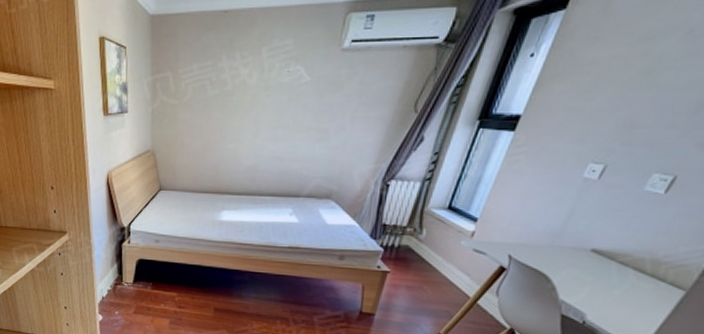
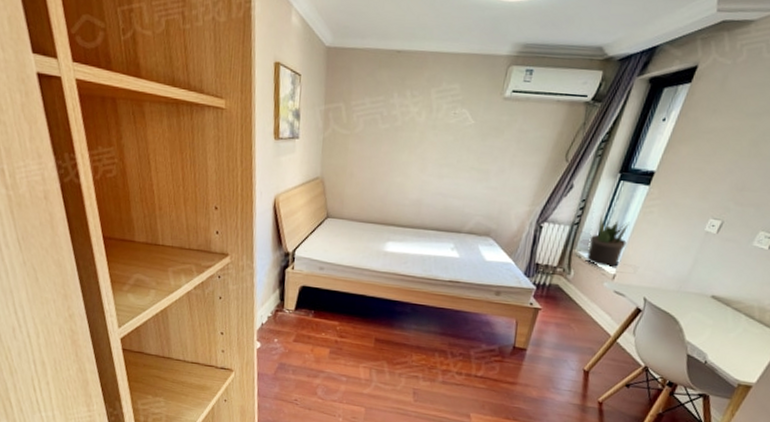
planter: none [441,168,491,223] -> present [587,215,630,267]

